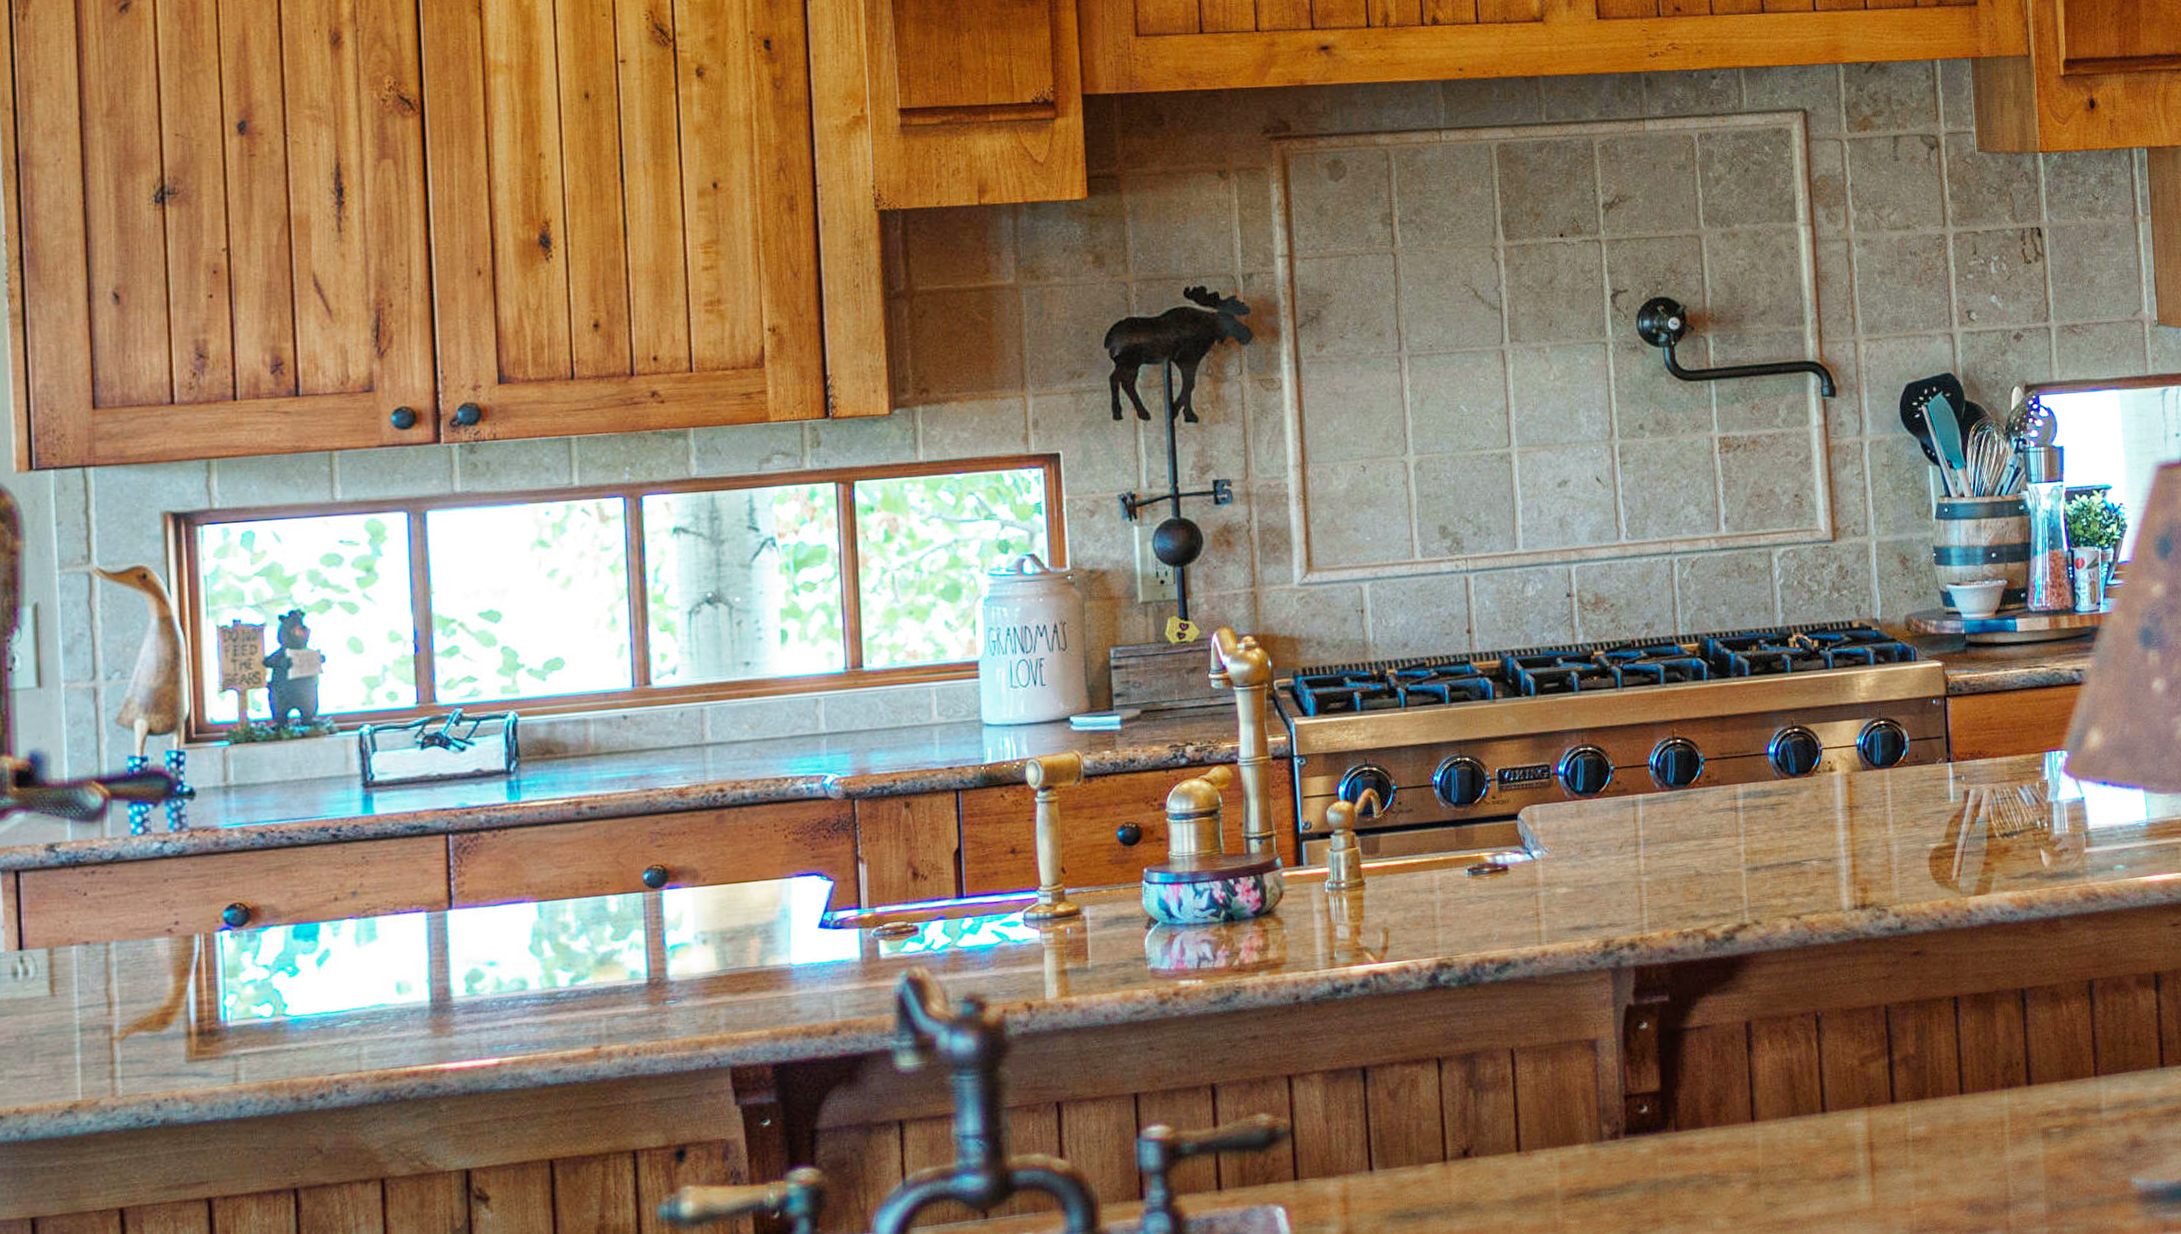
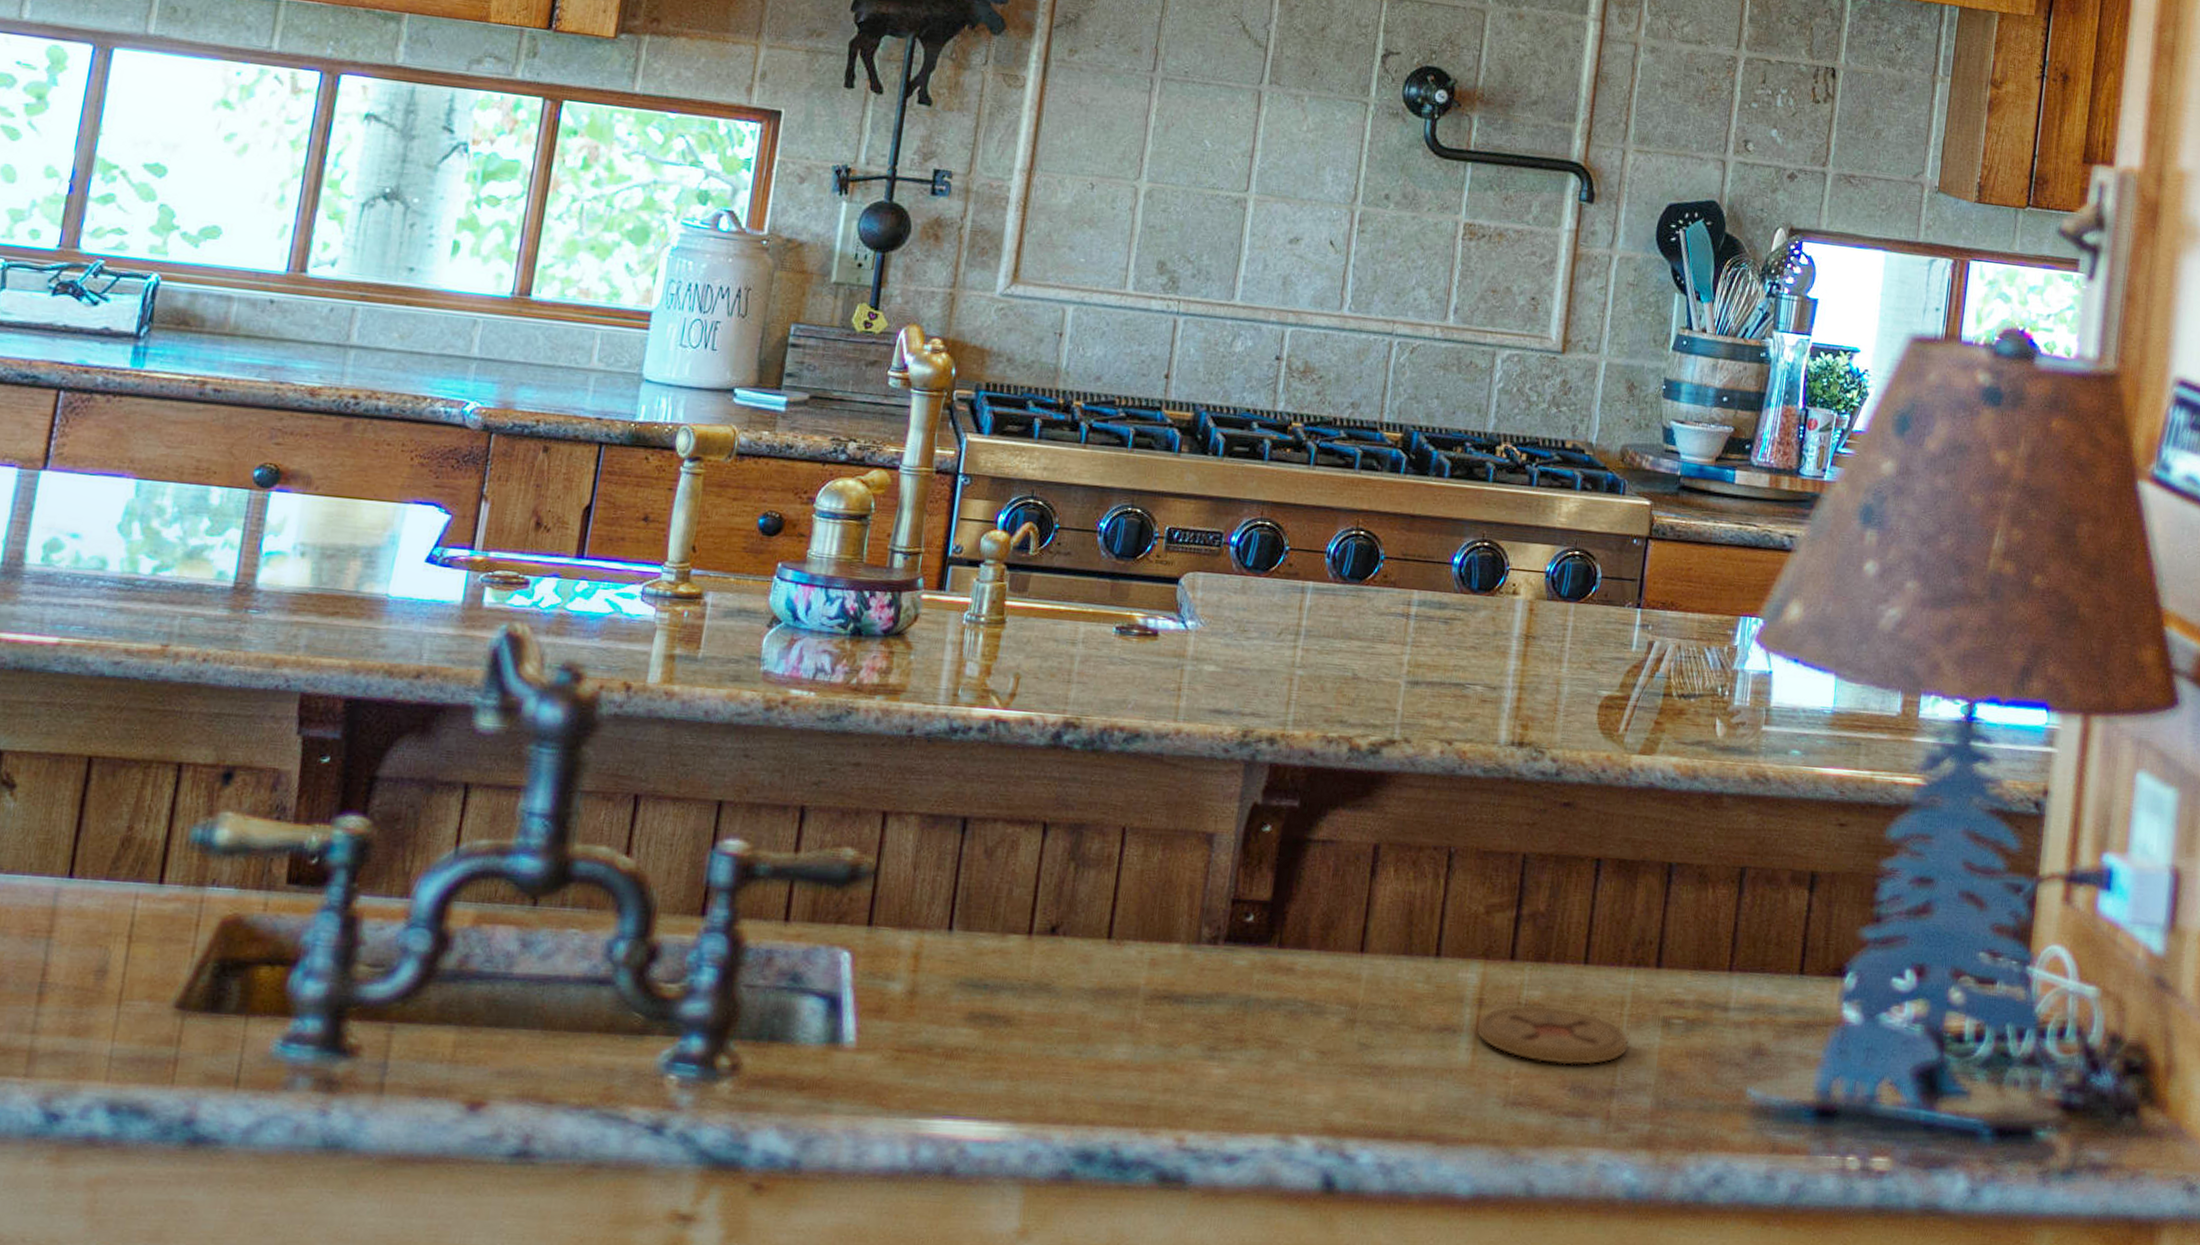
coaster: none [1870,1136,2016,1191] -> present [1475,1004,1630,1066]

